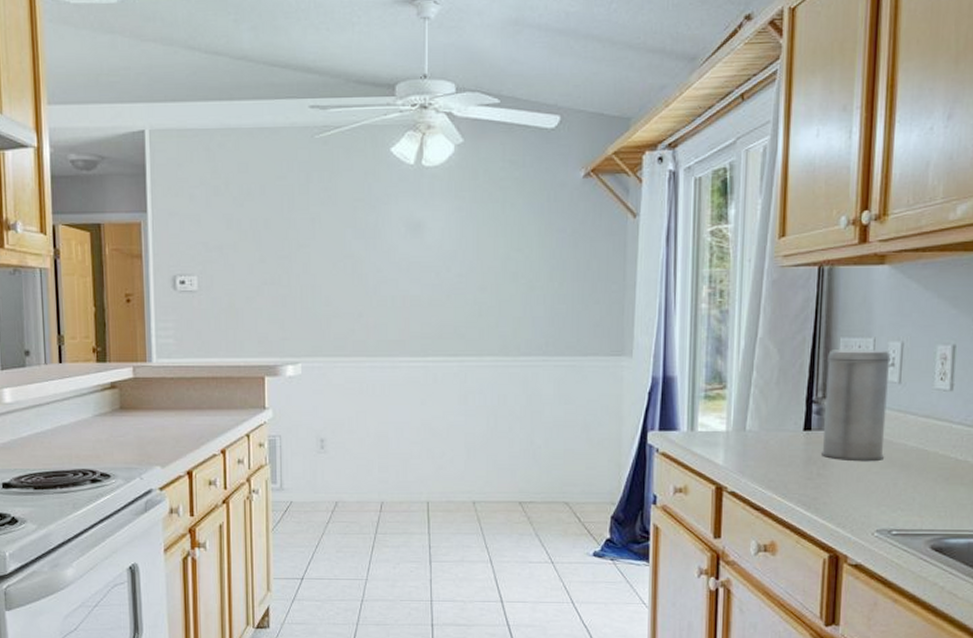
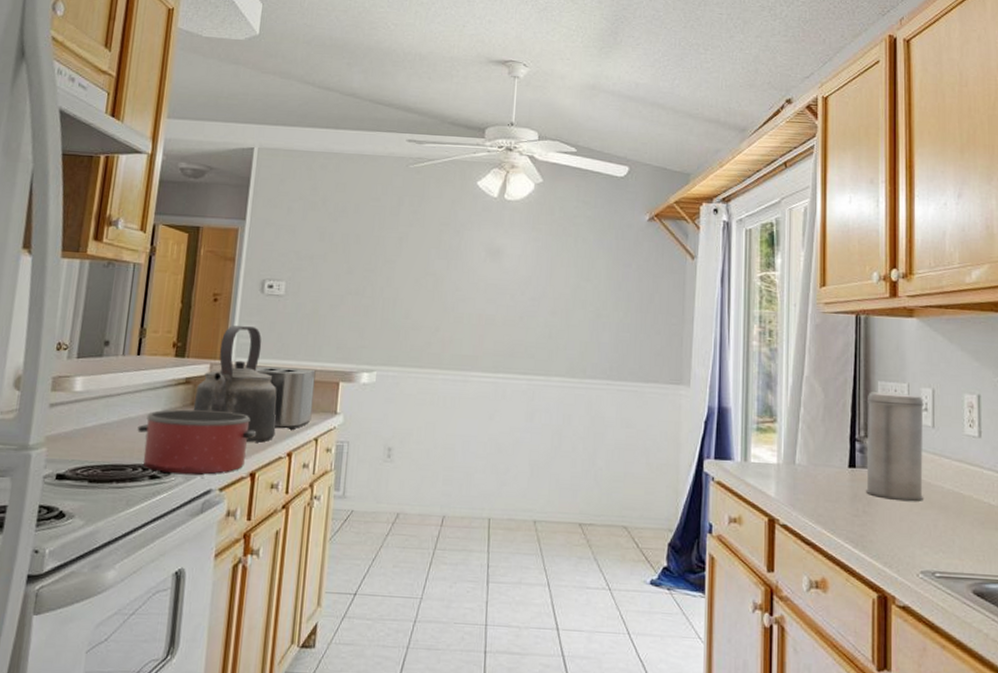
cooking pot: none [71,414,188,476] -> present [137,409,257,475]
kettle: none [122,326,207,443] -> present [193,326,277,443]
toaster: none [178,365,241,427] -> present [255,366,316,430]

